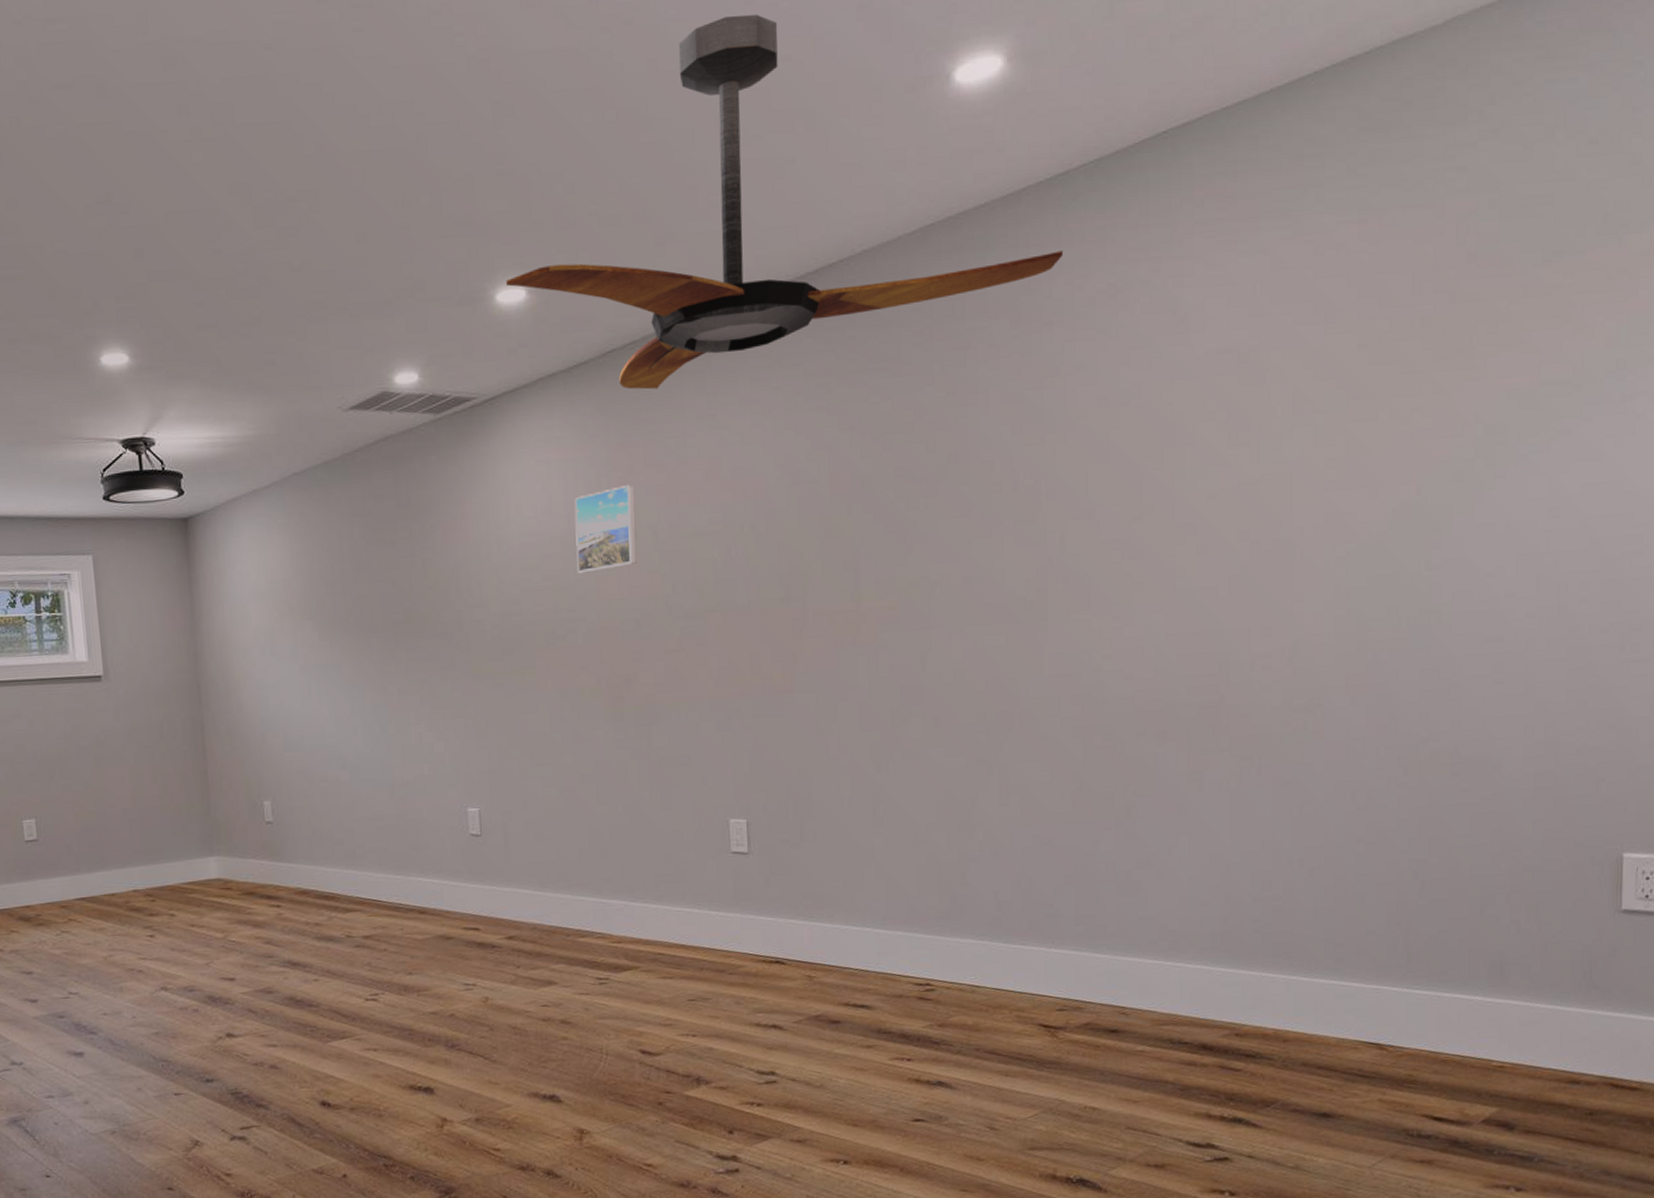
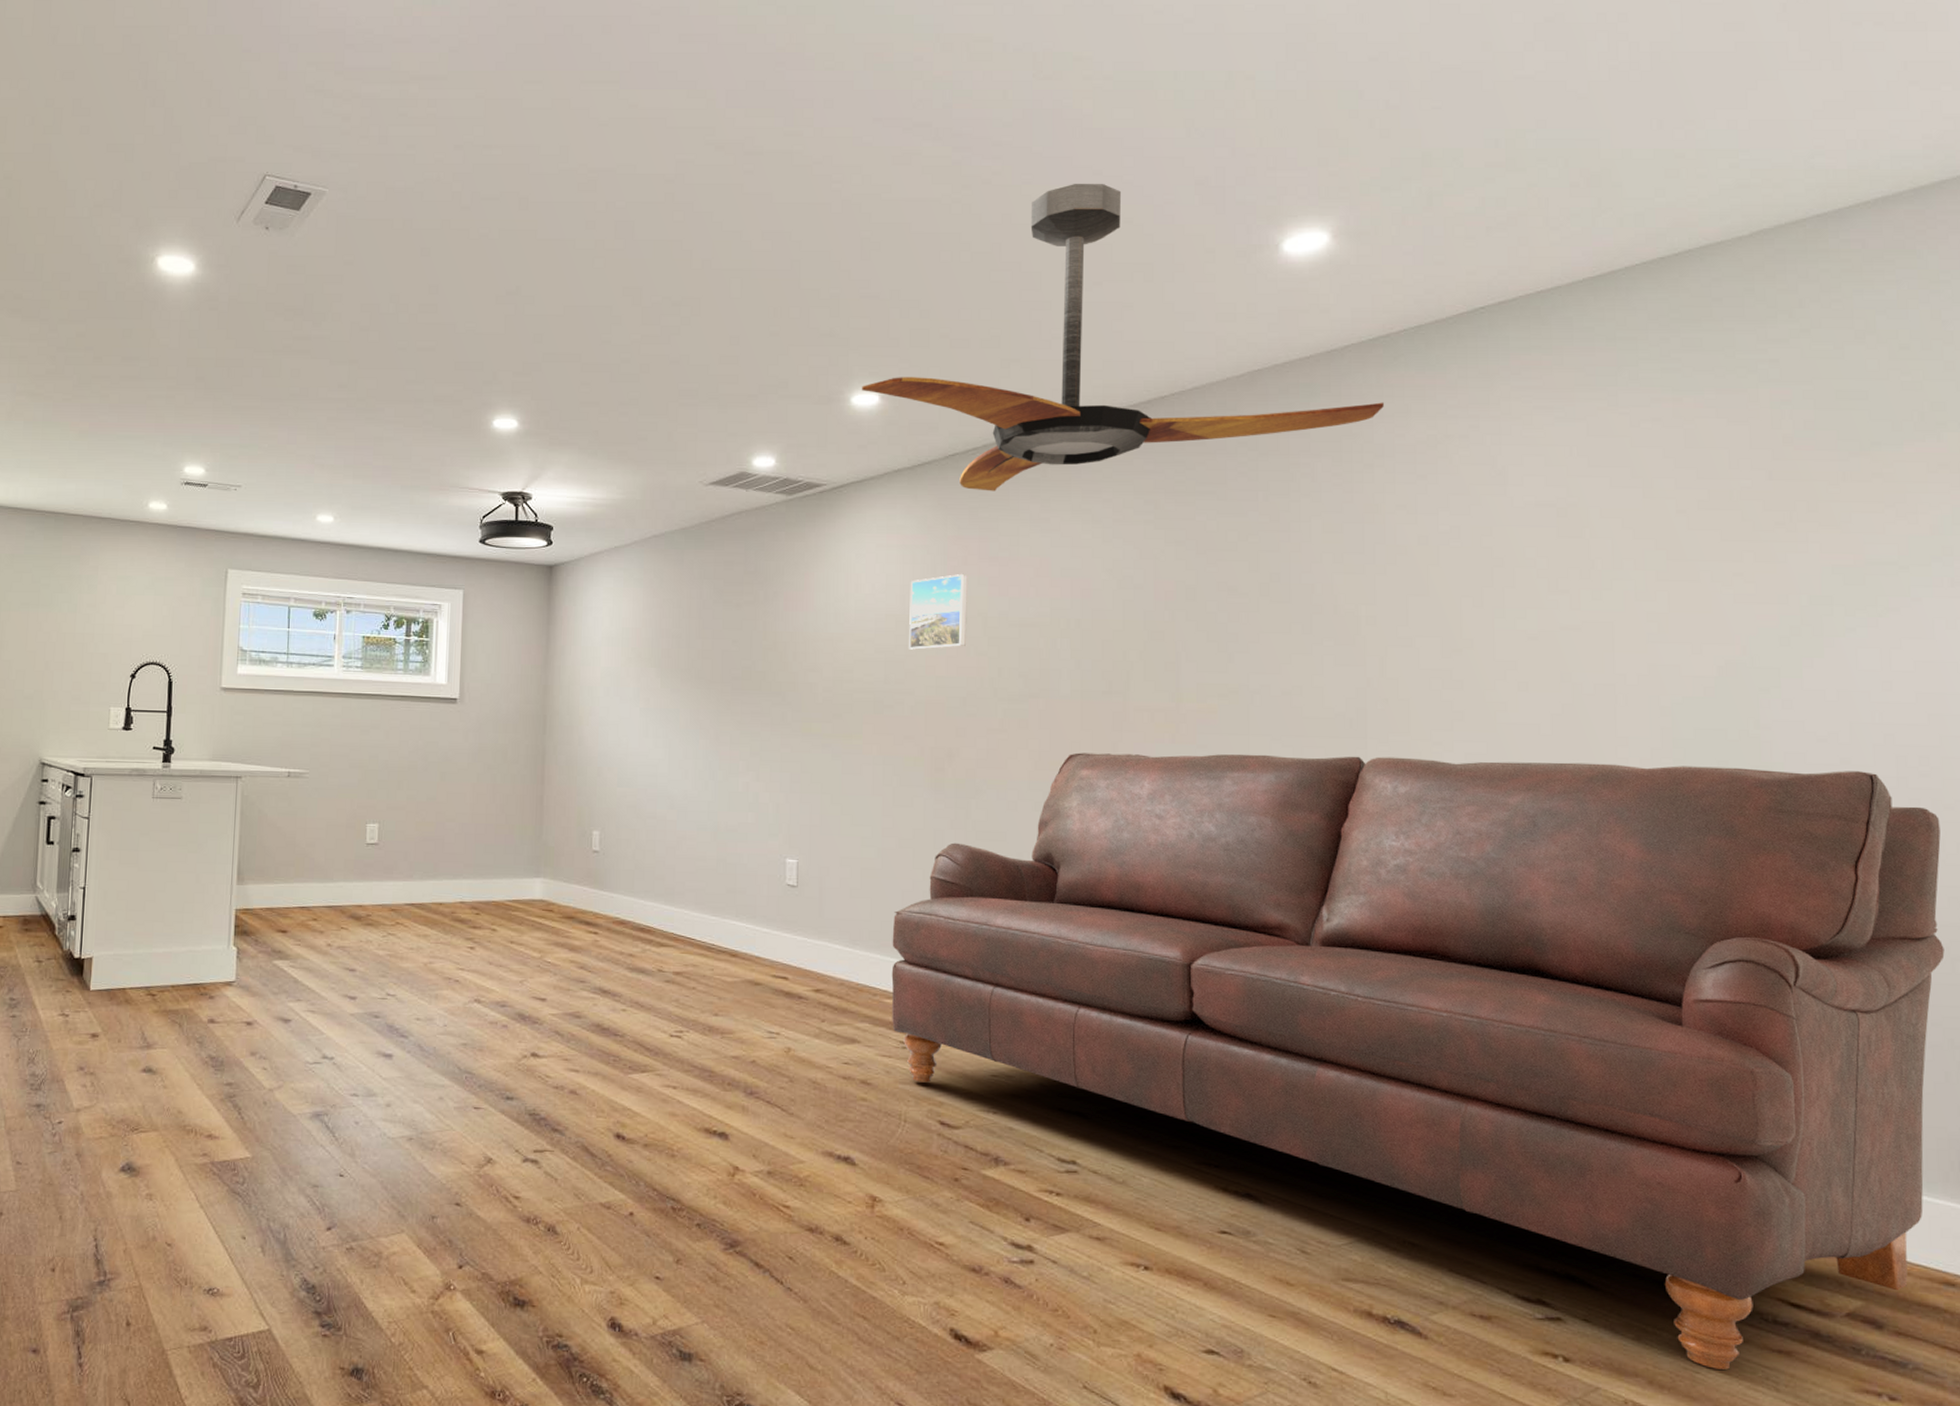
sofa: none [581,603,1595,1185] -> present [891,752,1945,1370]

